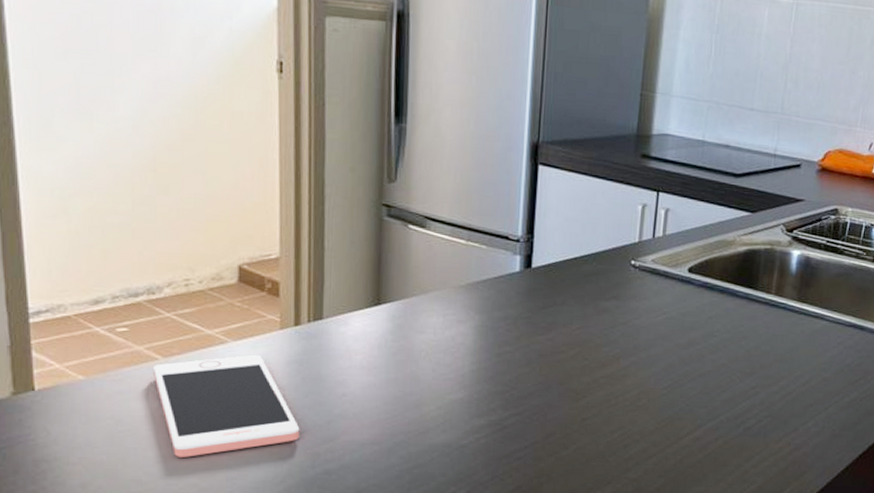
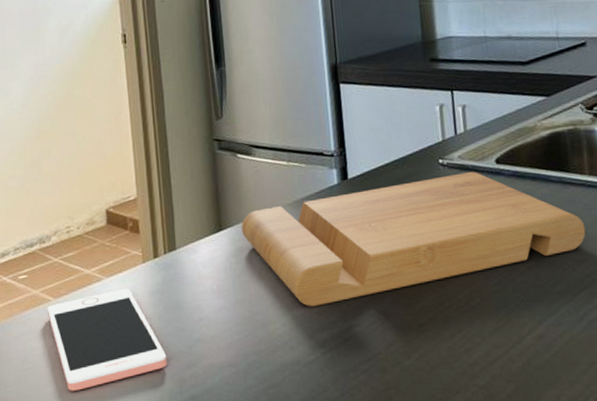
cutting board: none [404,276,761,393] -> present [241,171,586,307]

